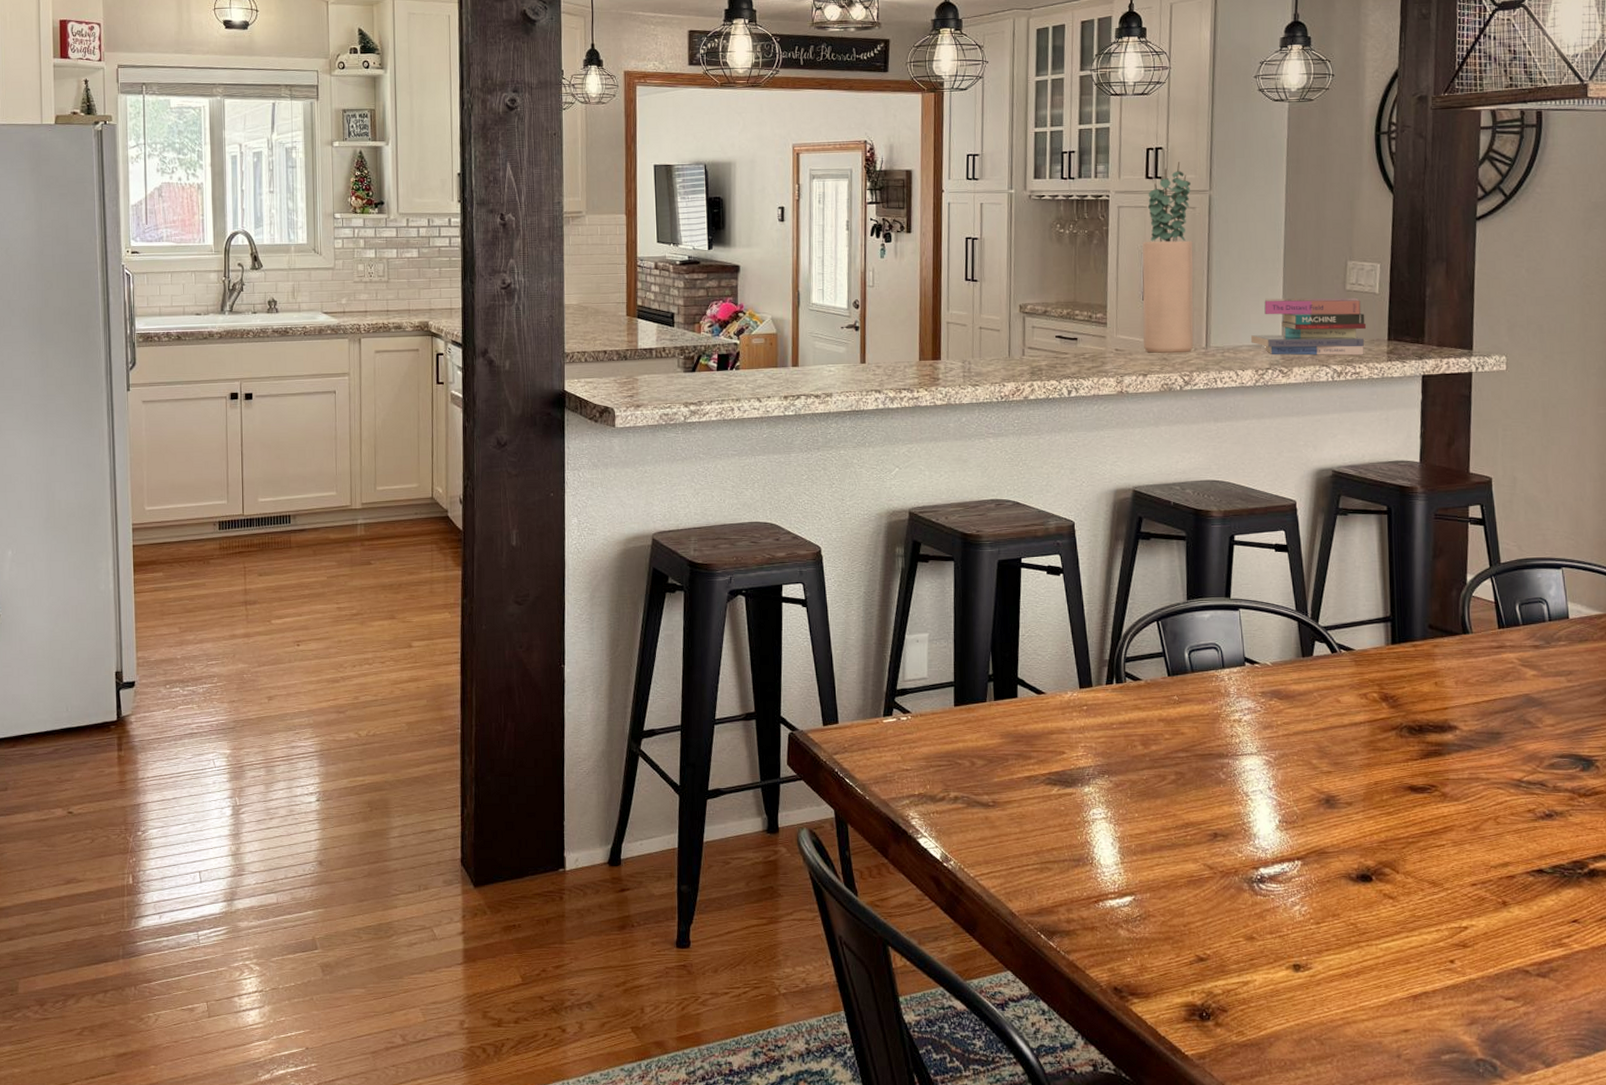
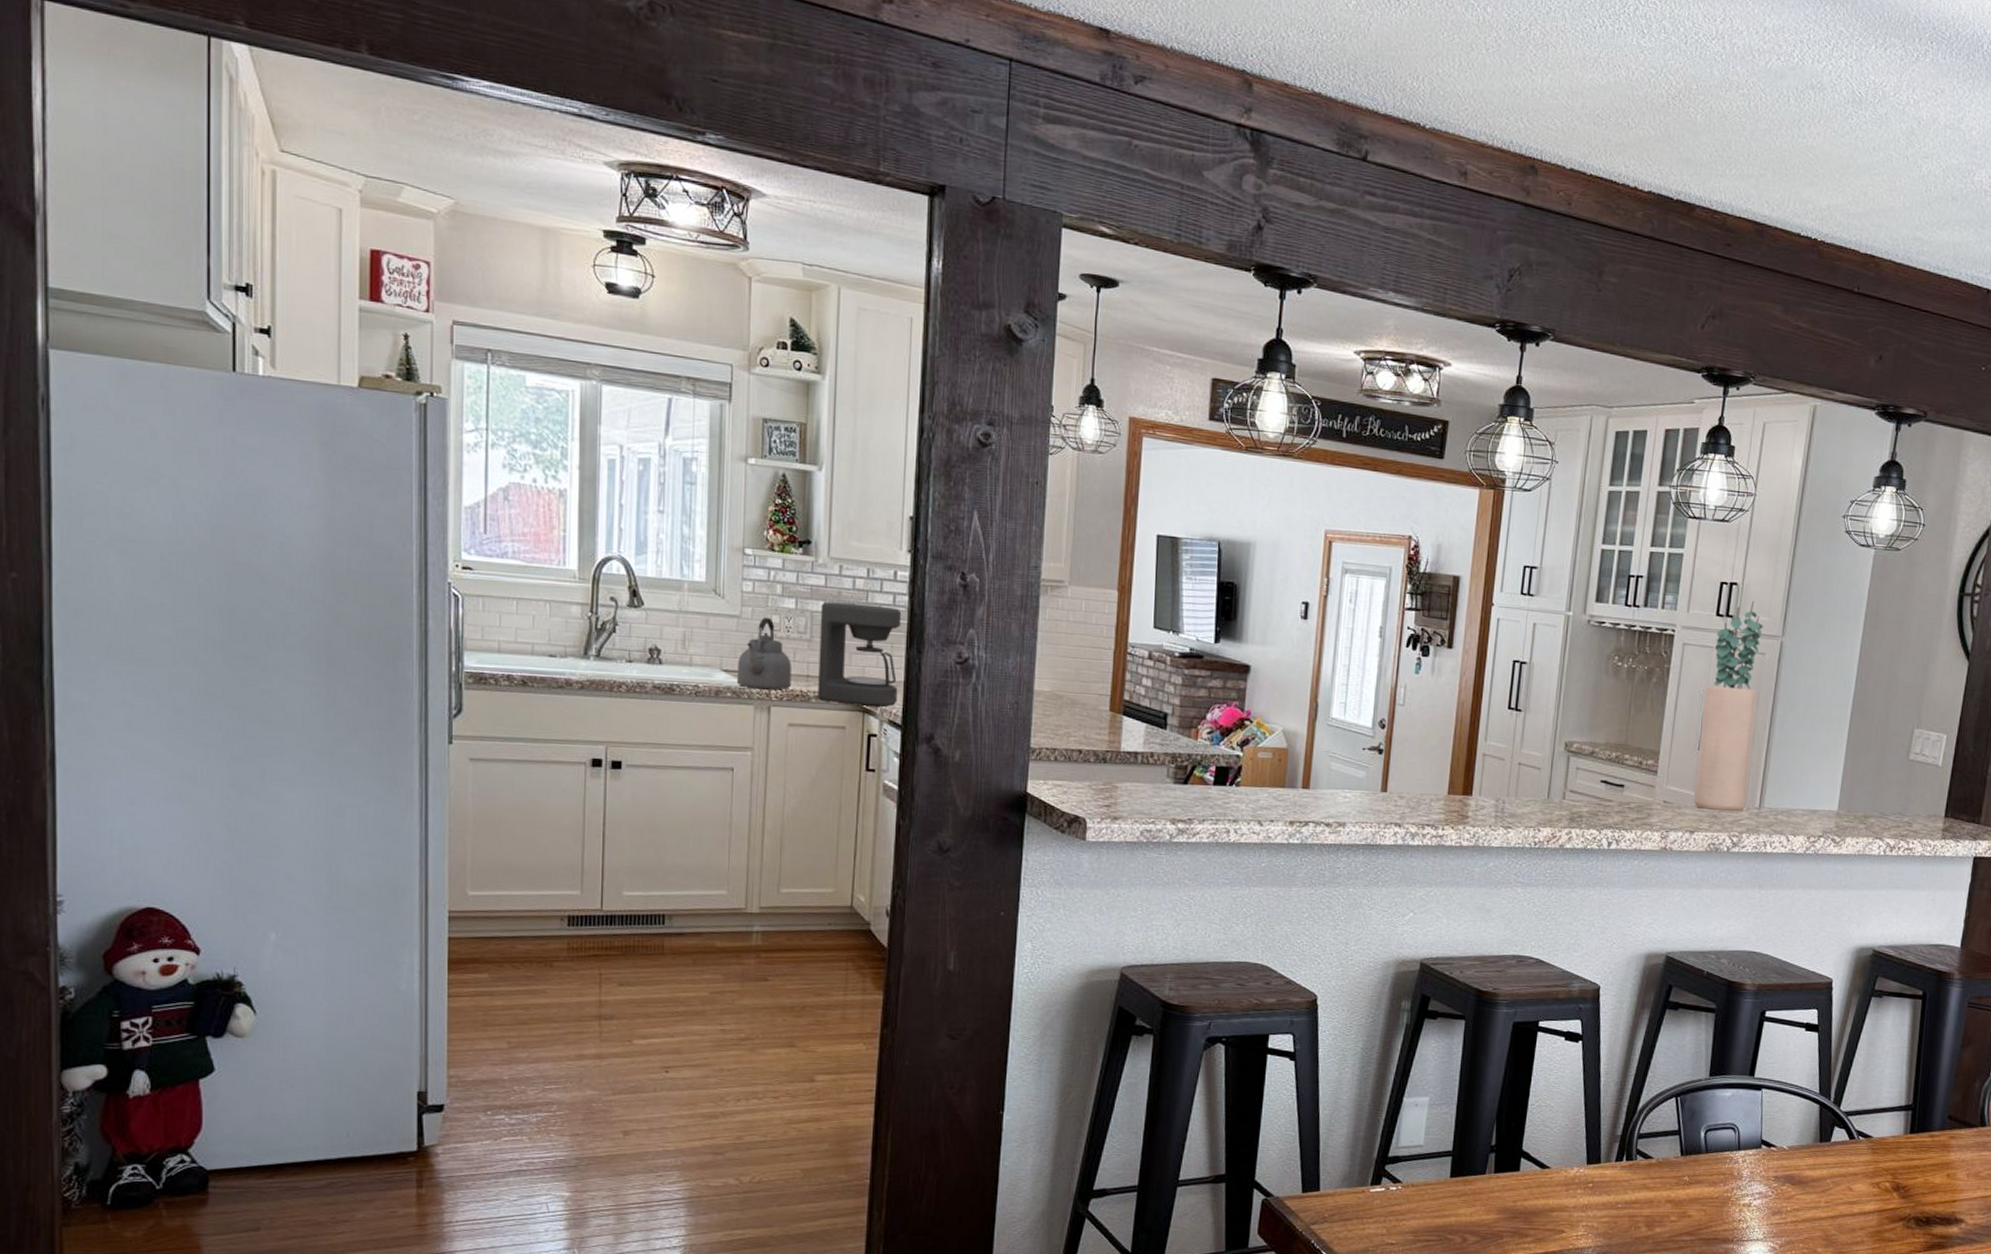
kettle: none [334,266,375,325] -> present [736,617,792,690]
coffee maker: none [394,248,457,331] -> present [818,601,902,707]
books: present [1251,297,1367,356] -> none [1807,760,1926,831]

